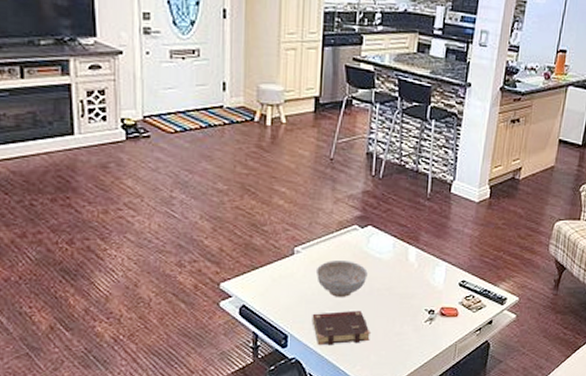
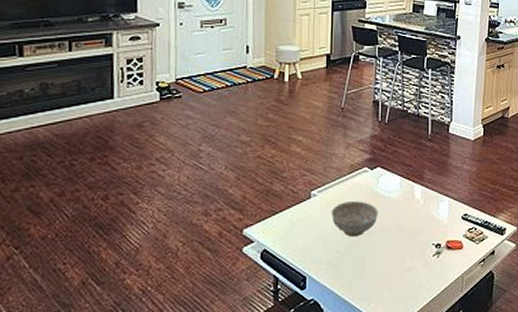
book: present [312,310,370,346] -> none [328,248,383,286]

